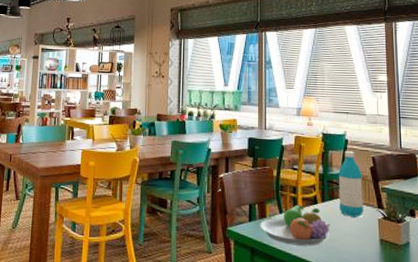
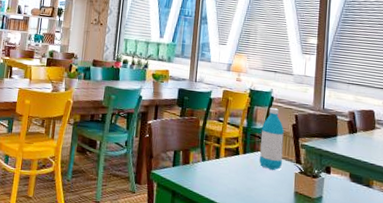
fruit bowl: present [260,205,331,246] -> none [183,154,249,193]

